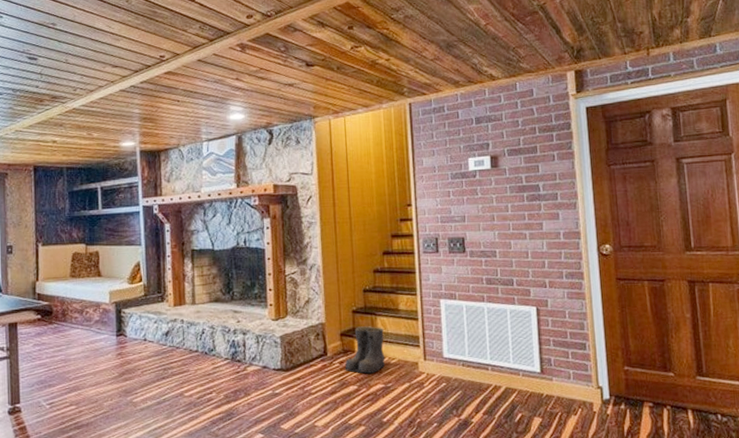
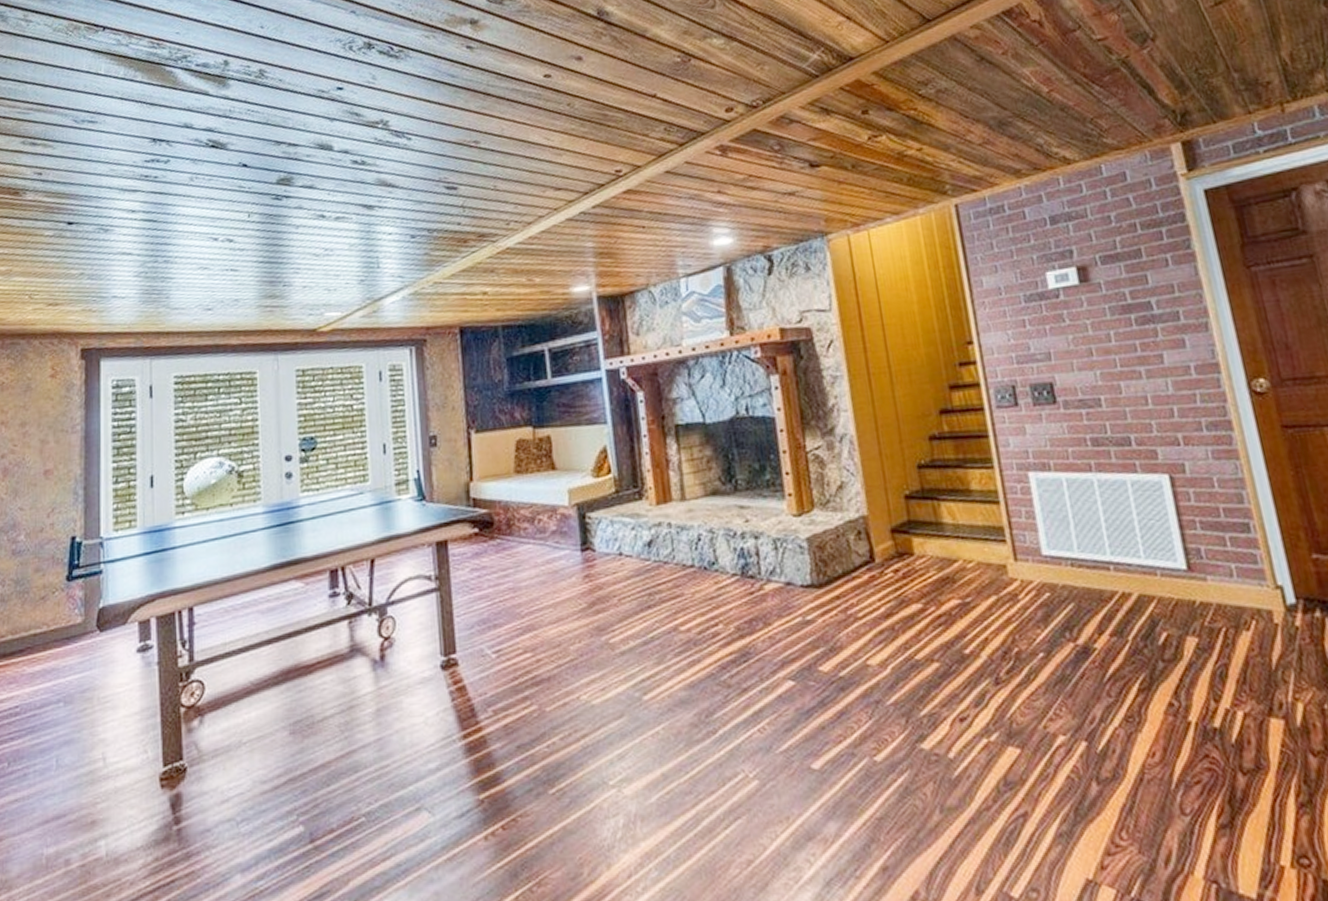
boots: present [344,326,386,374] -> none [901,516,960,585]

